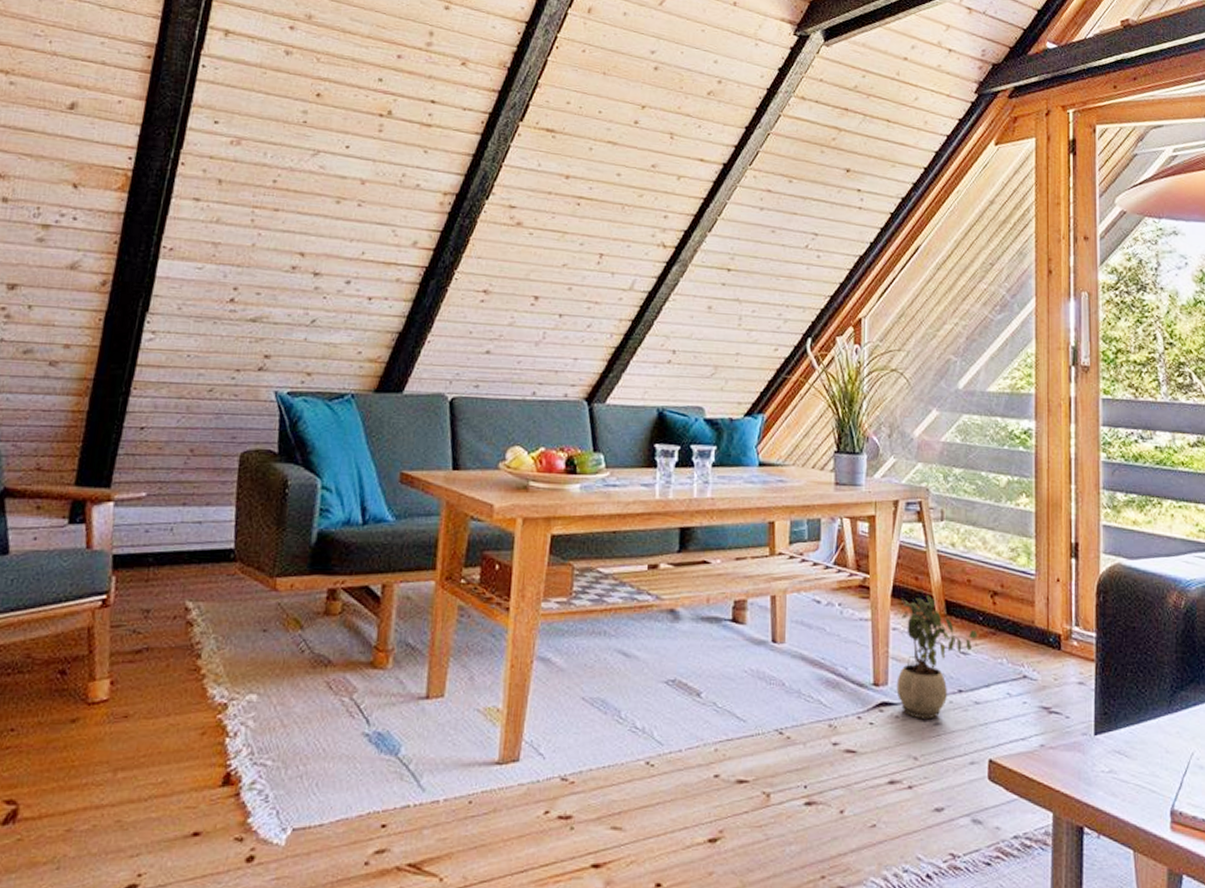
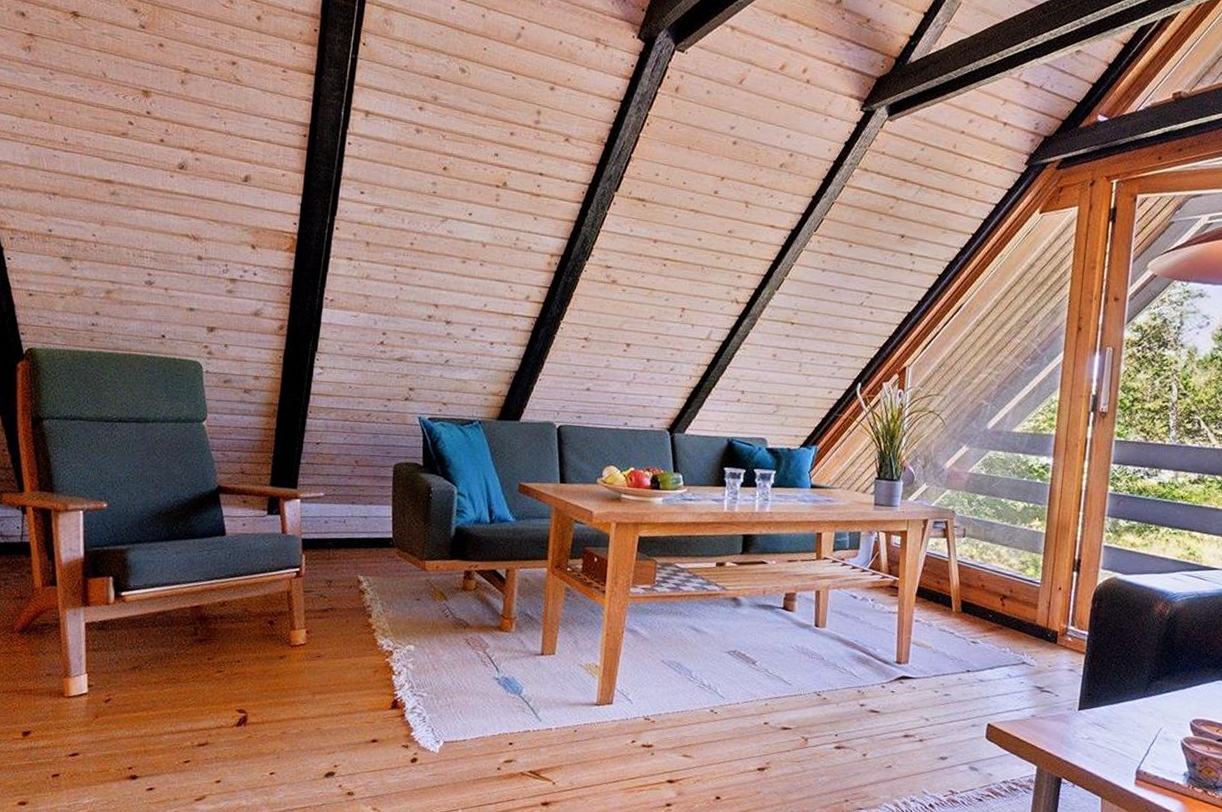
potted plant: present [896,595,978,720] -> none [915,596,987,691]

